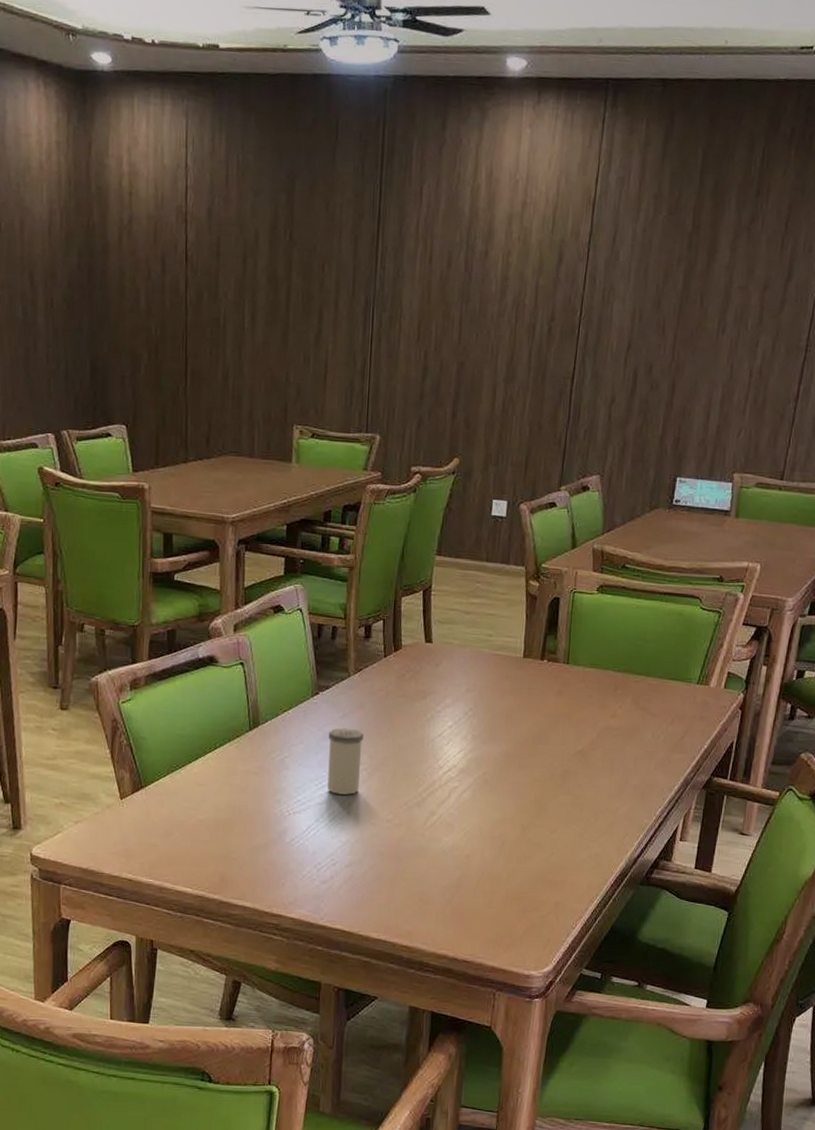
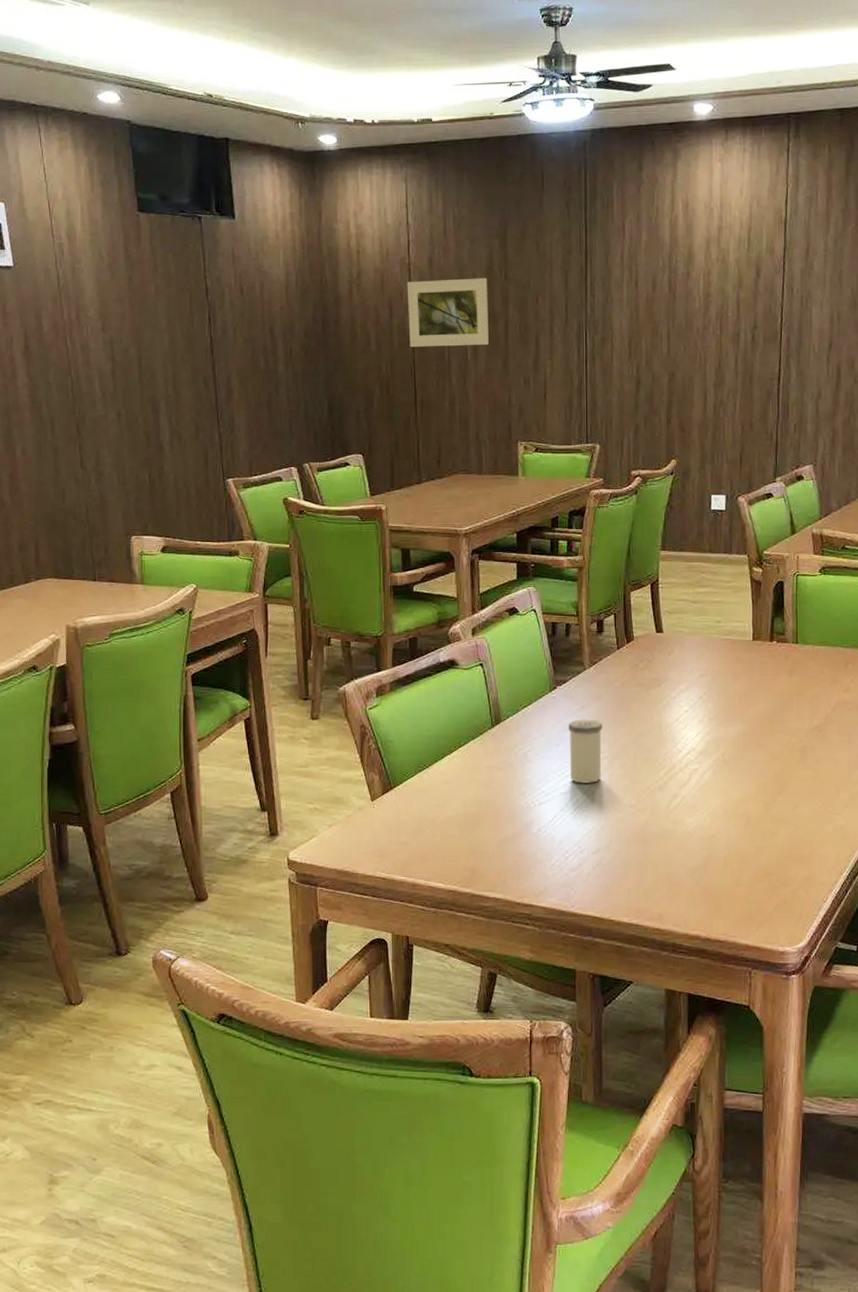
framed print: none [182,233,271,314] -> present [407,278,489,348]

